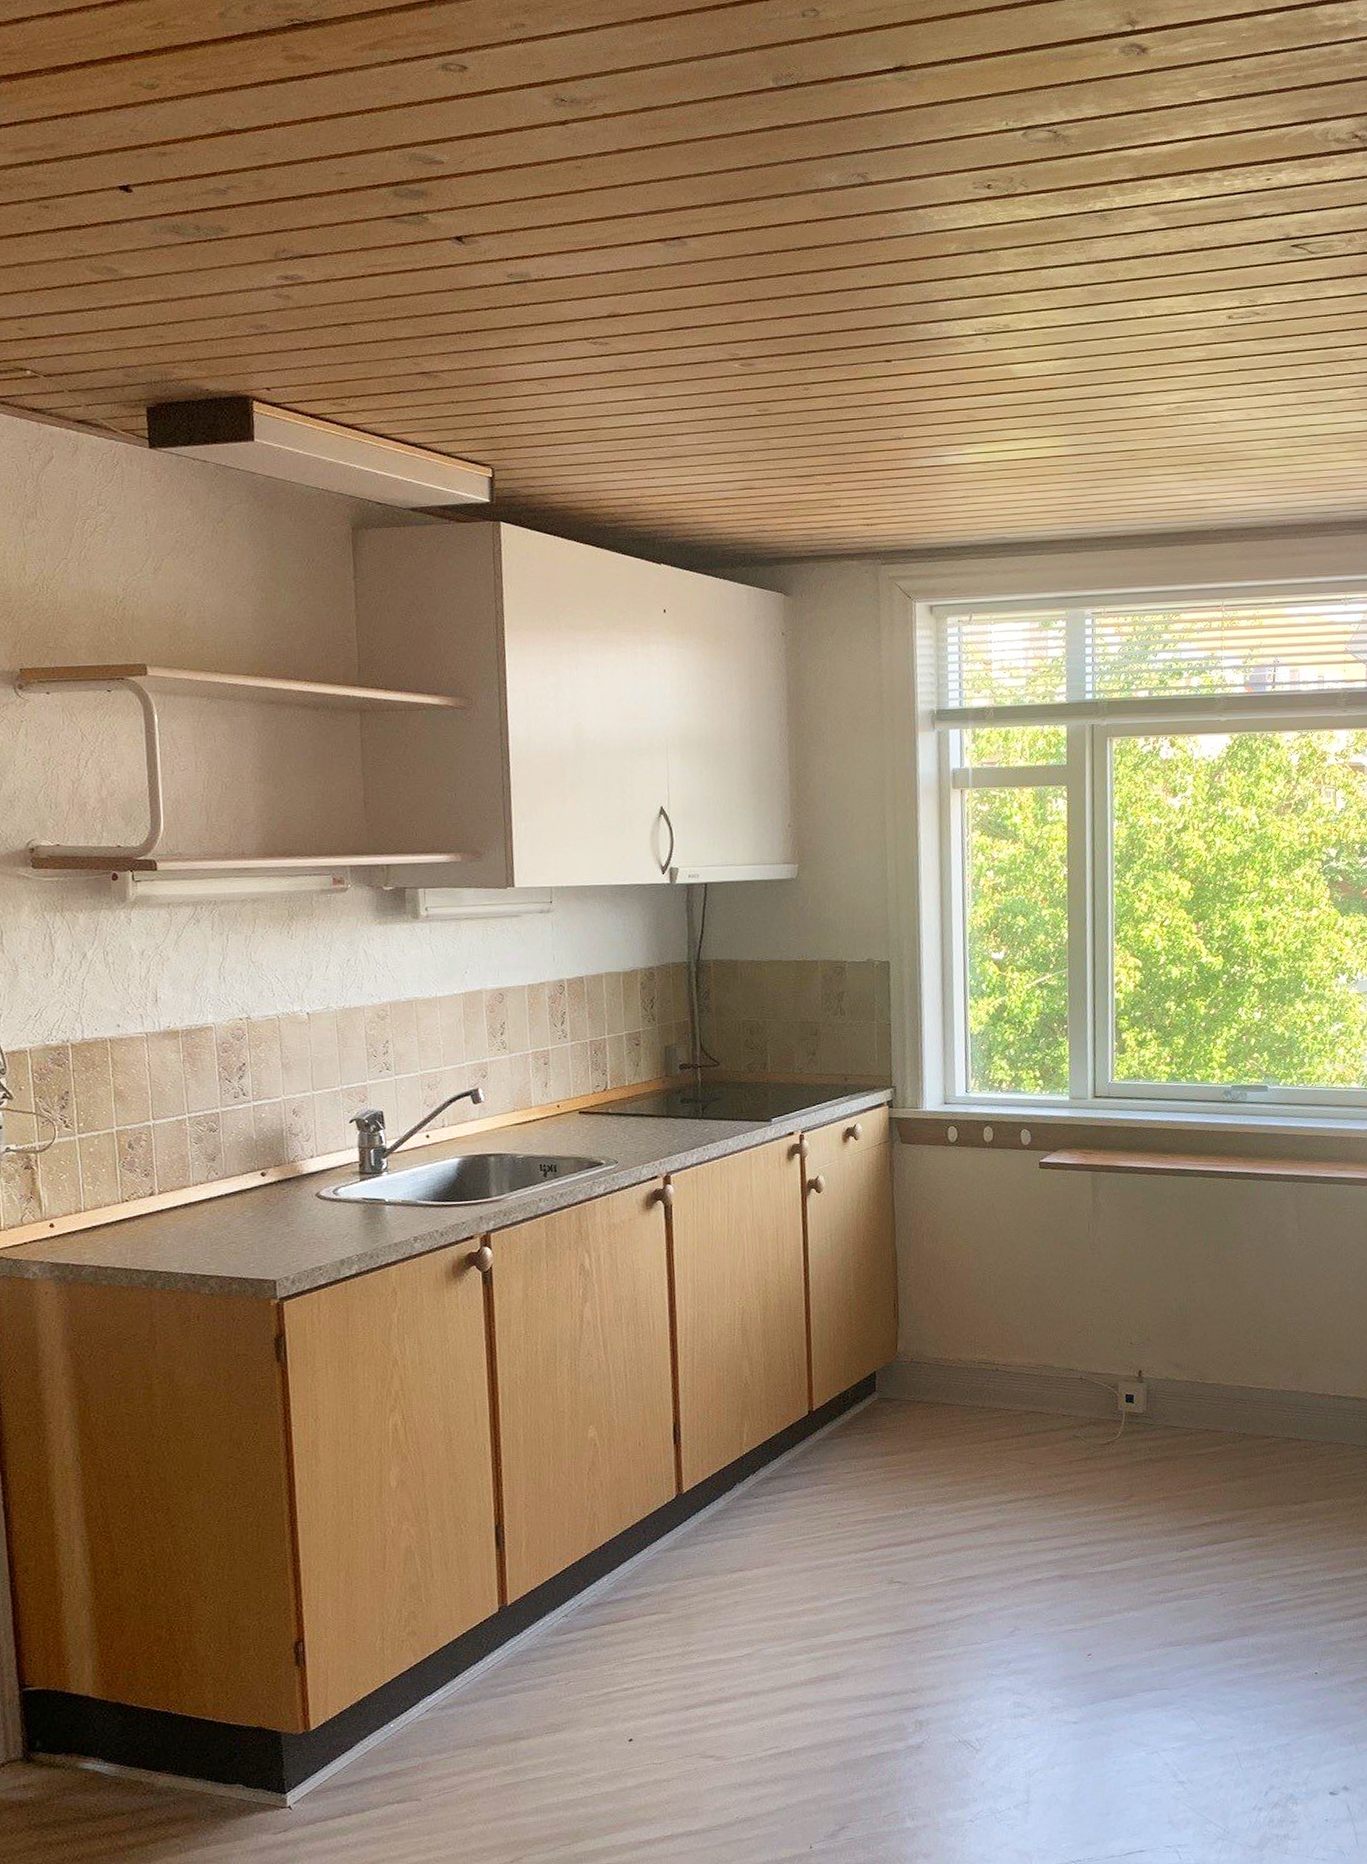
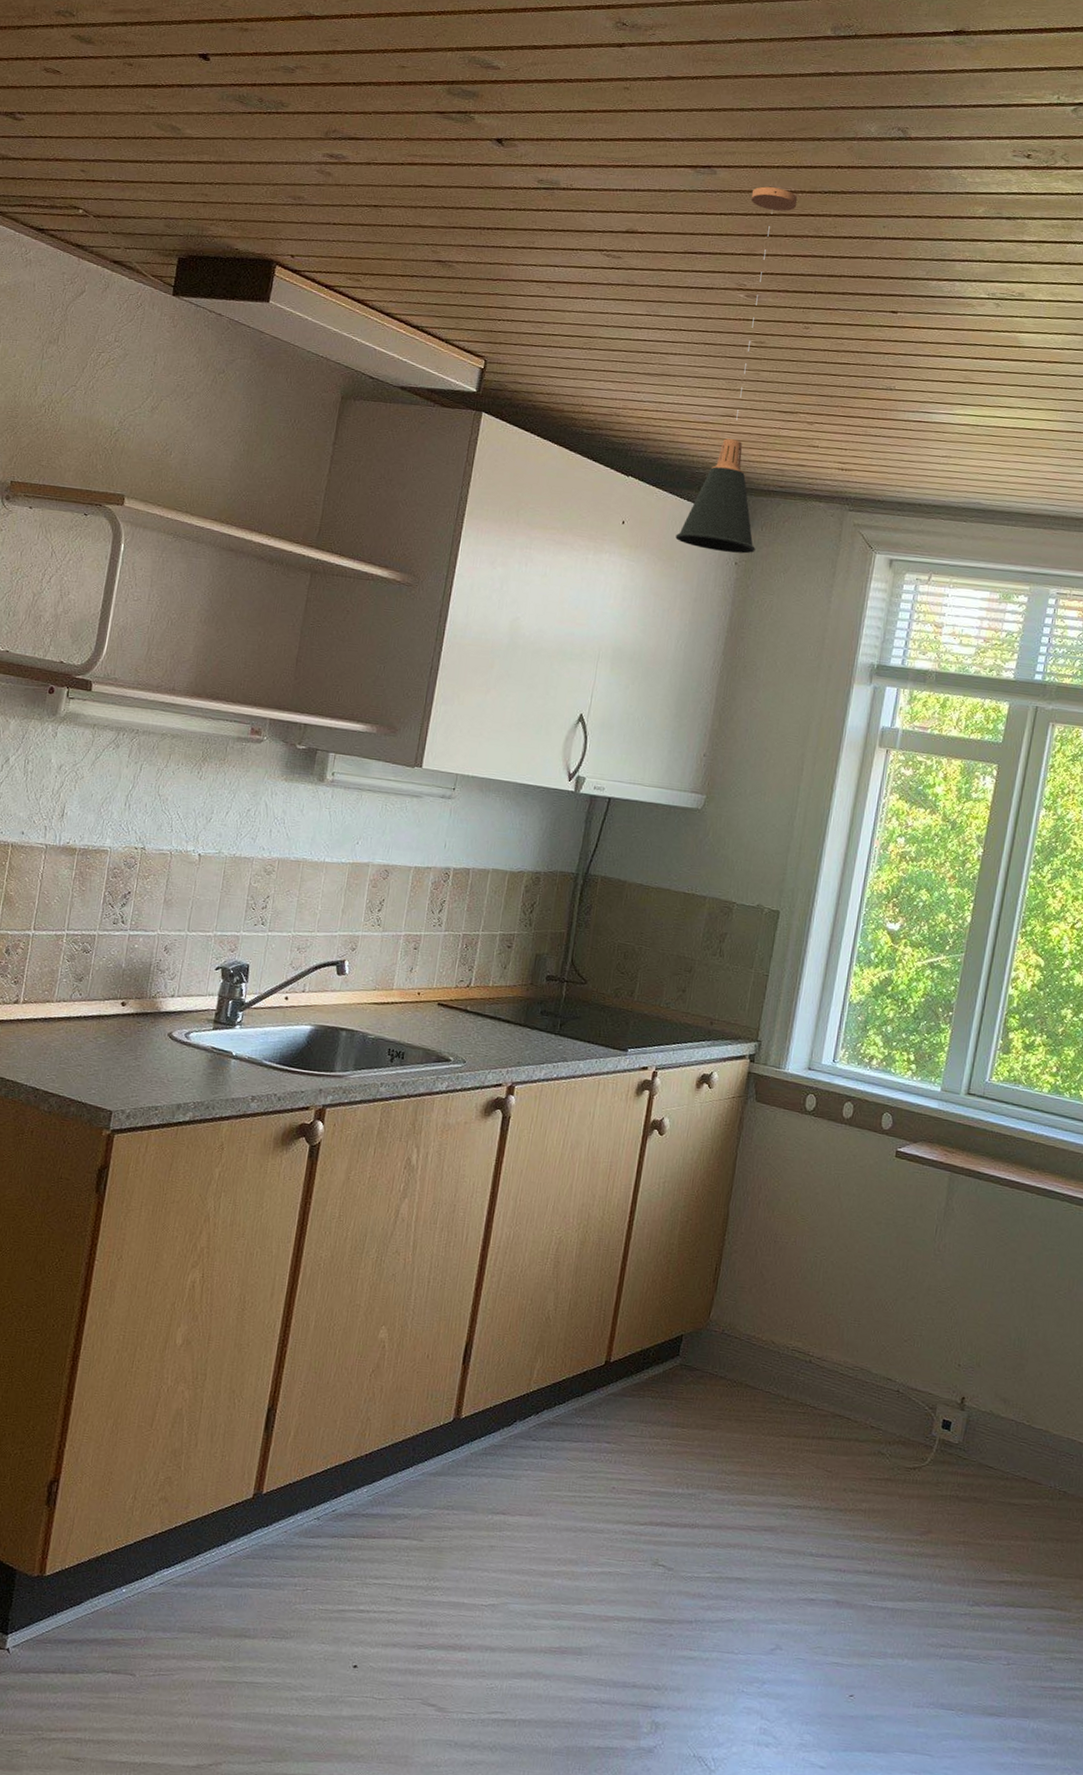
pendant lamp: none [719,251,799,625] -> present [675,186,798,554]

